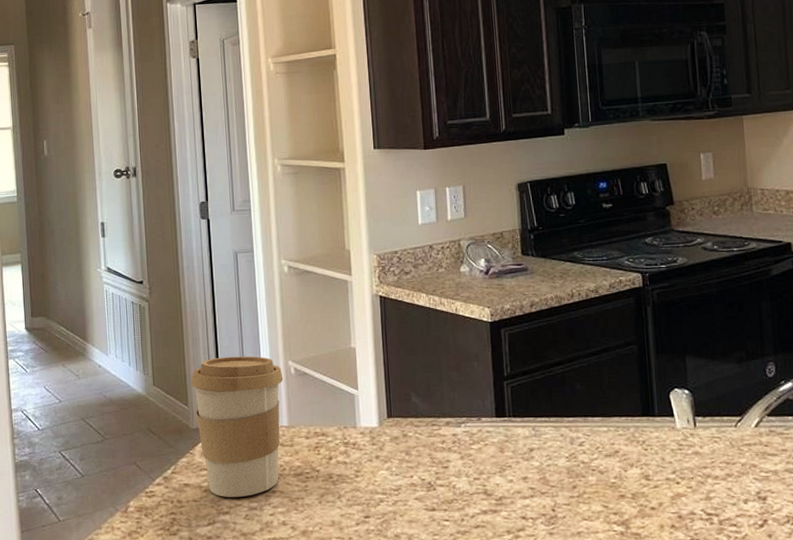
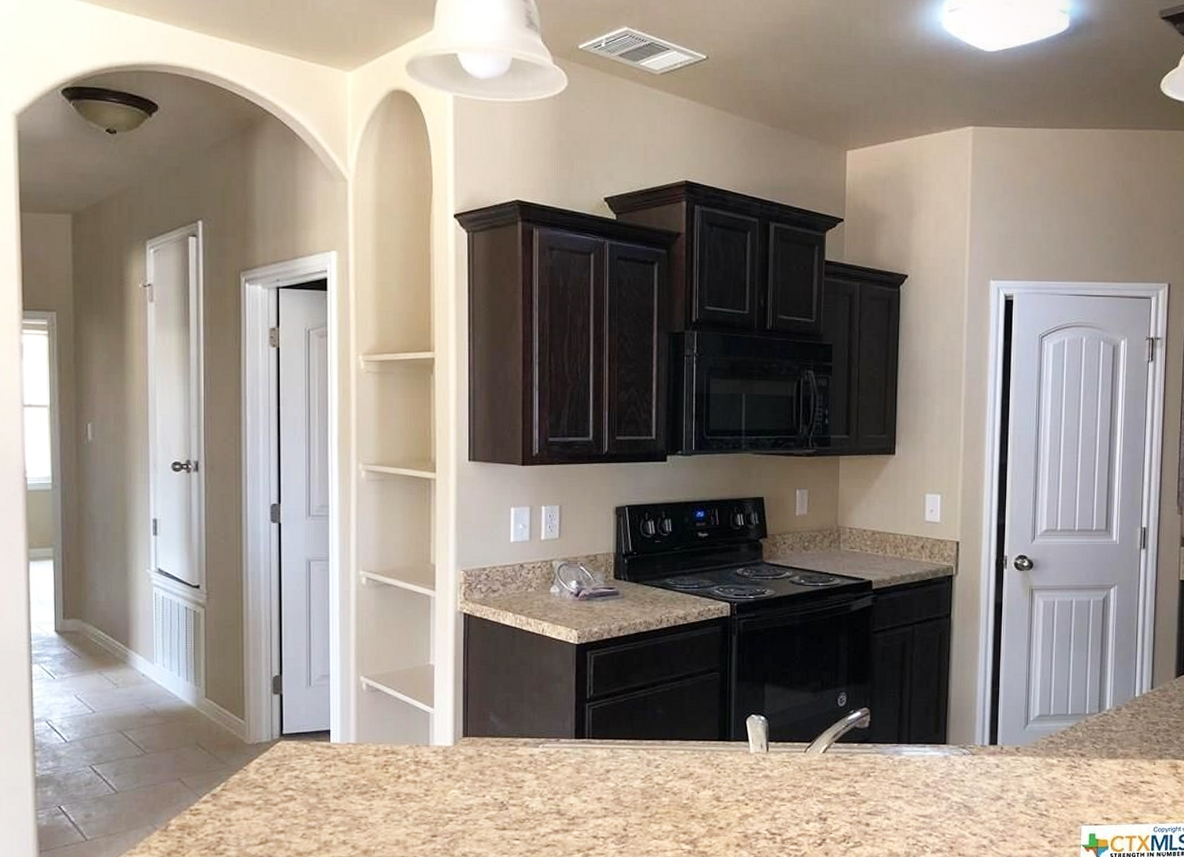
coffee cup: present [190,356,284,497] -> none [248,669,354,816]

